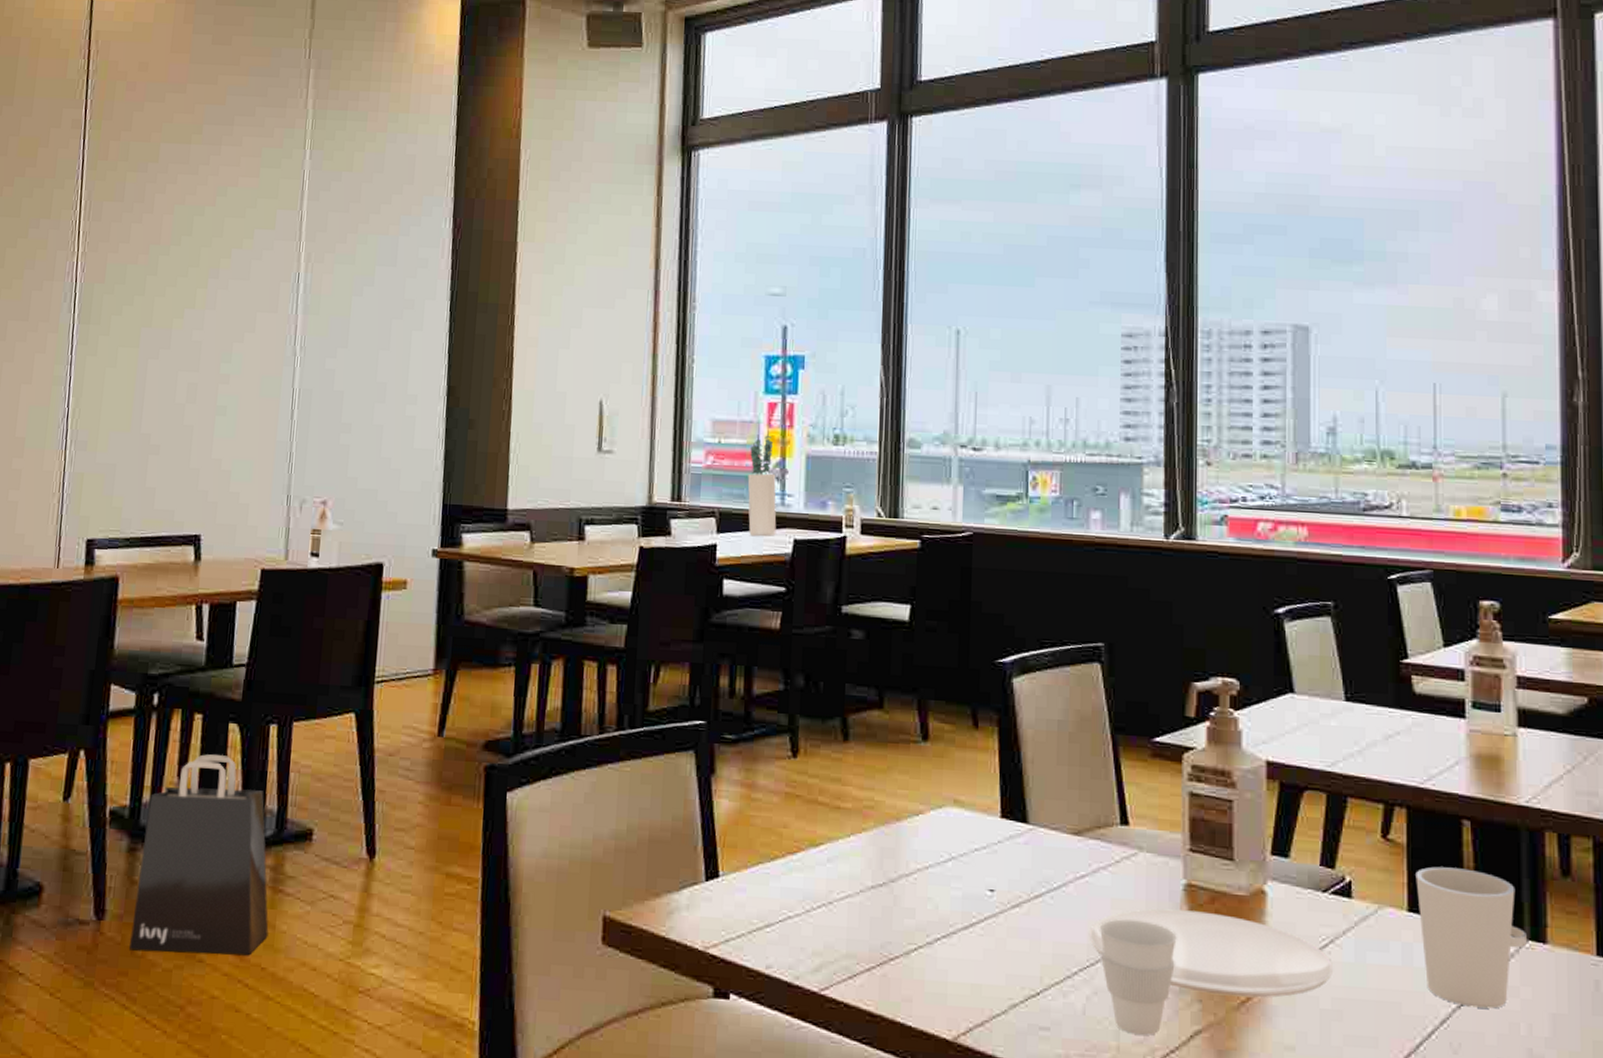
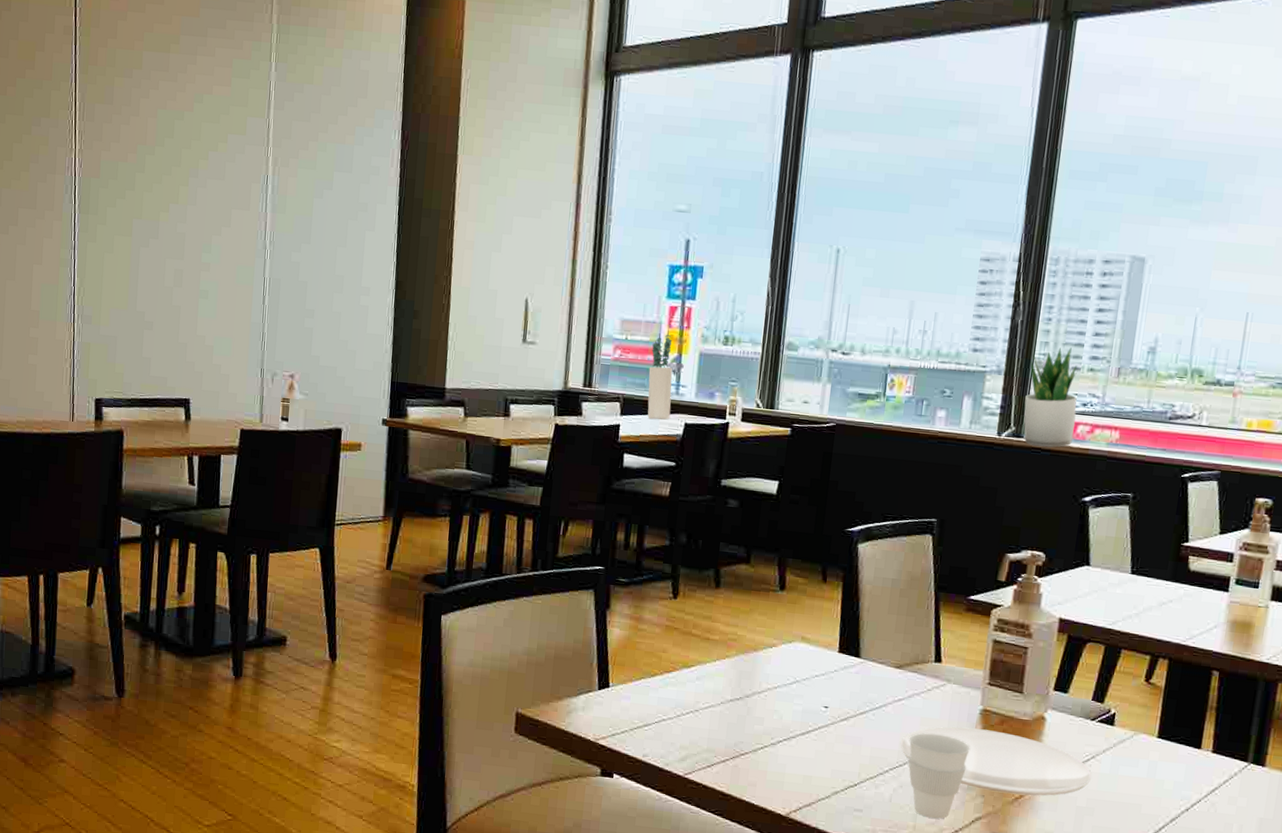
shopping bag: present [129,754,269,956] -> none [145,575,253,729]
planter: none [1192,431,1254,551] -> present [1023,347,1078,448]
cup: present [1416,866,1527,1009] -> none [1164,705,1250,812]

